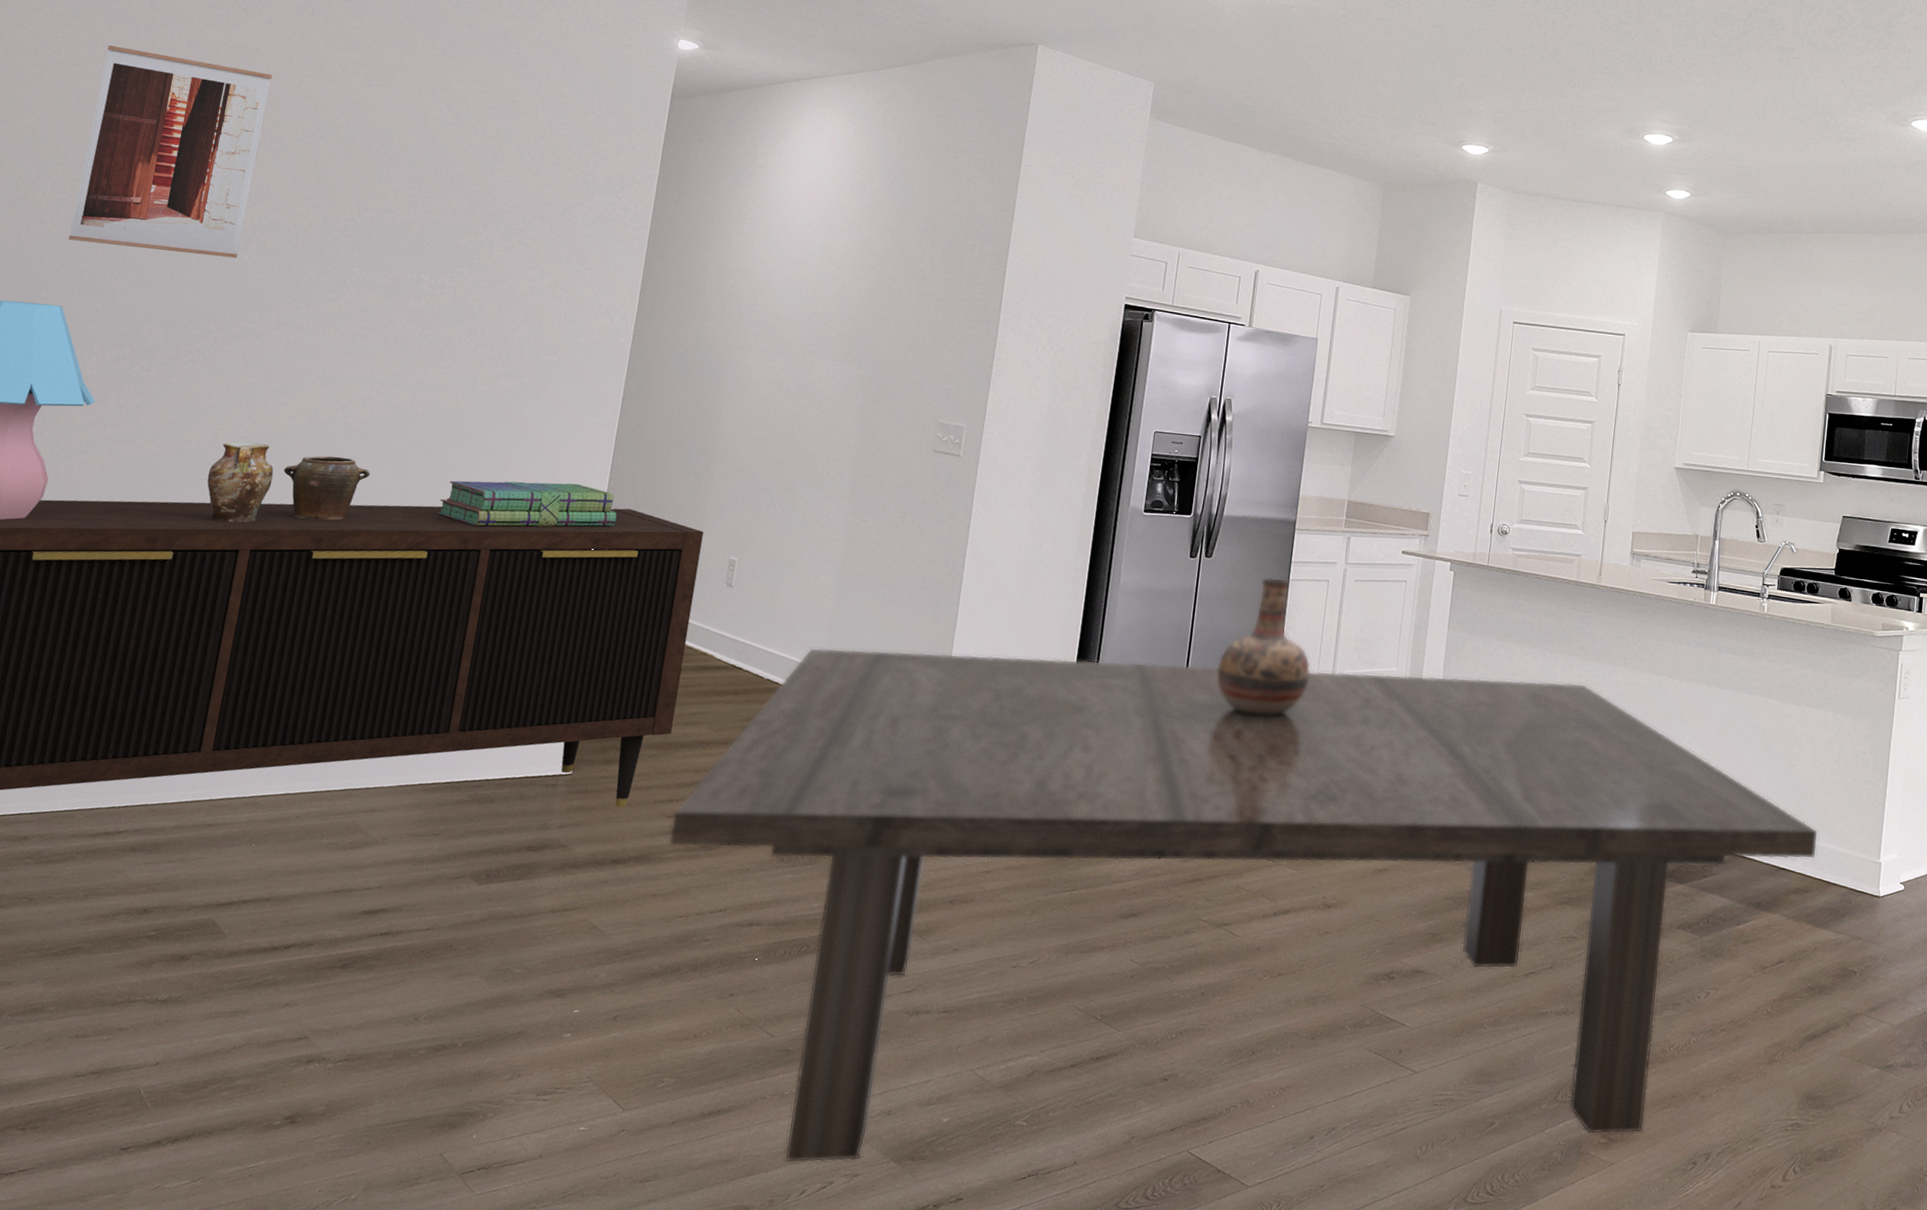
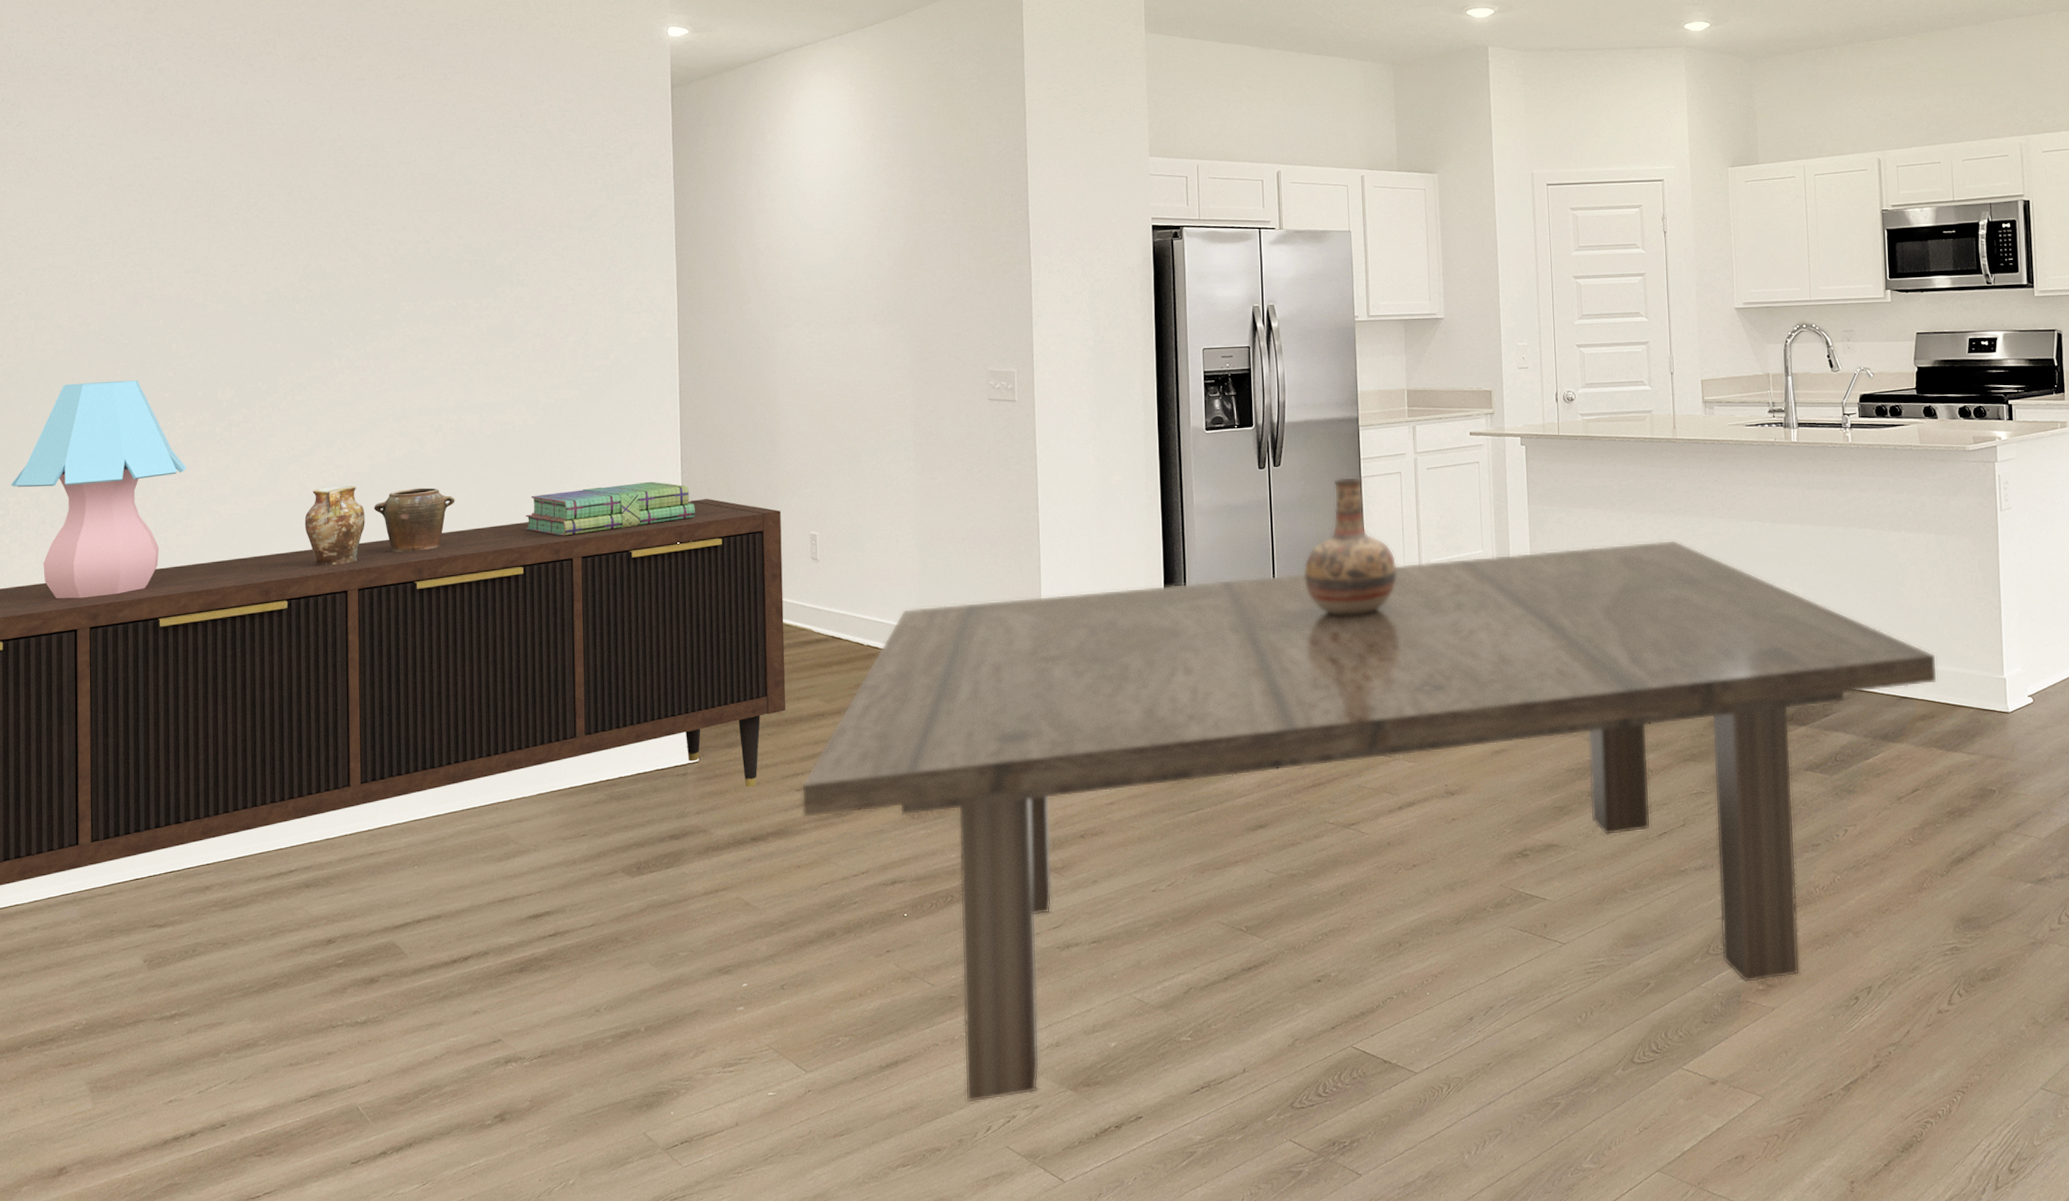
wall art: present [68,45,273,258] -> none [129,120,290,316]

